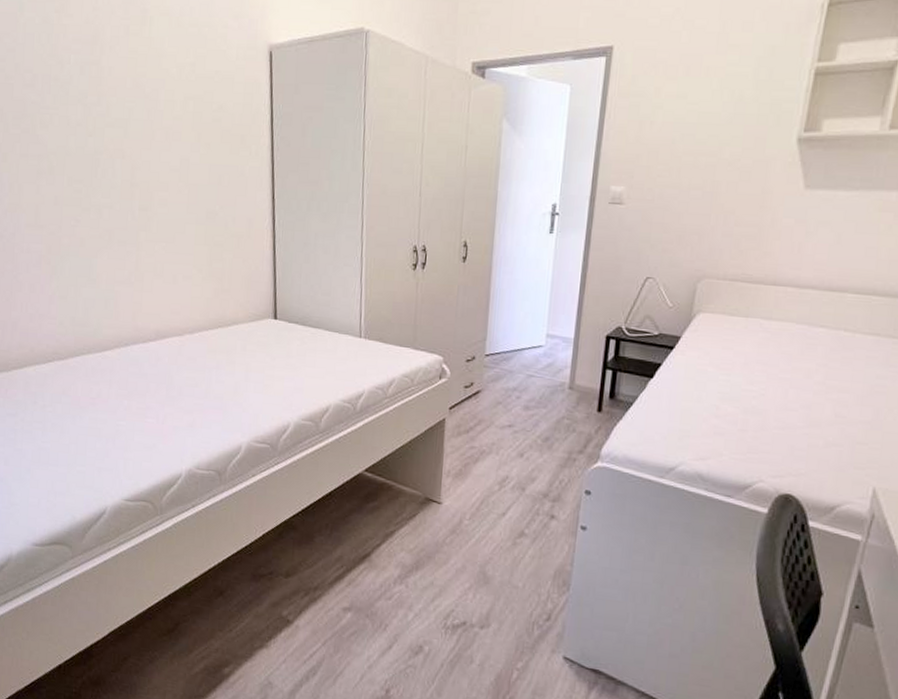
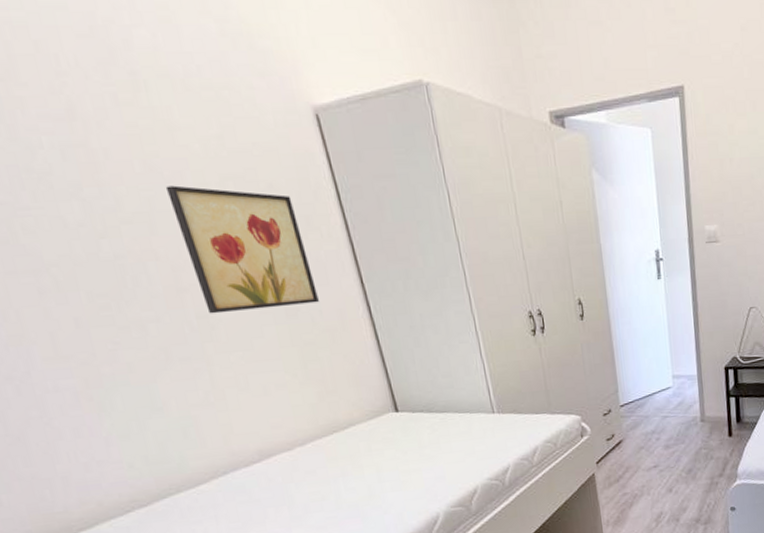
wall art: none [143,100,236,211] -> present [165,185,319,314]

